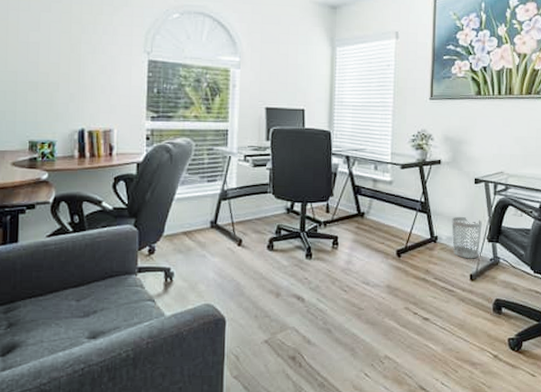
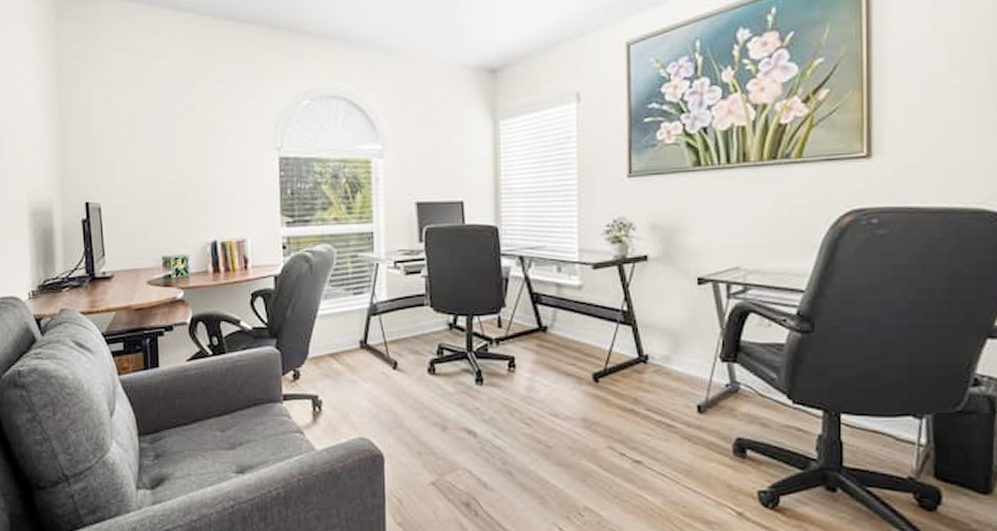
wastebasket: present [451,216,482,259] -> none [667,328,711,385]

